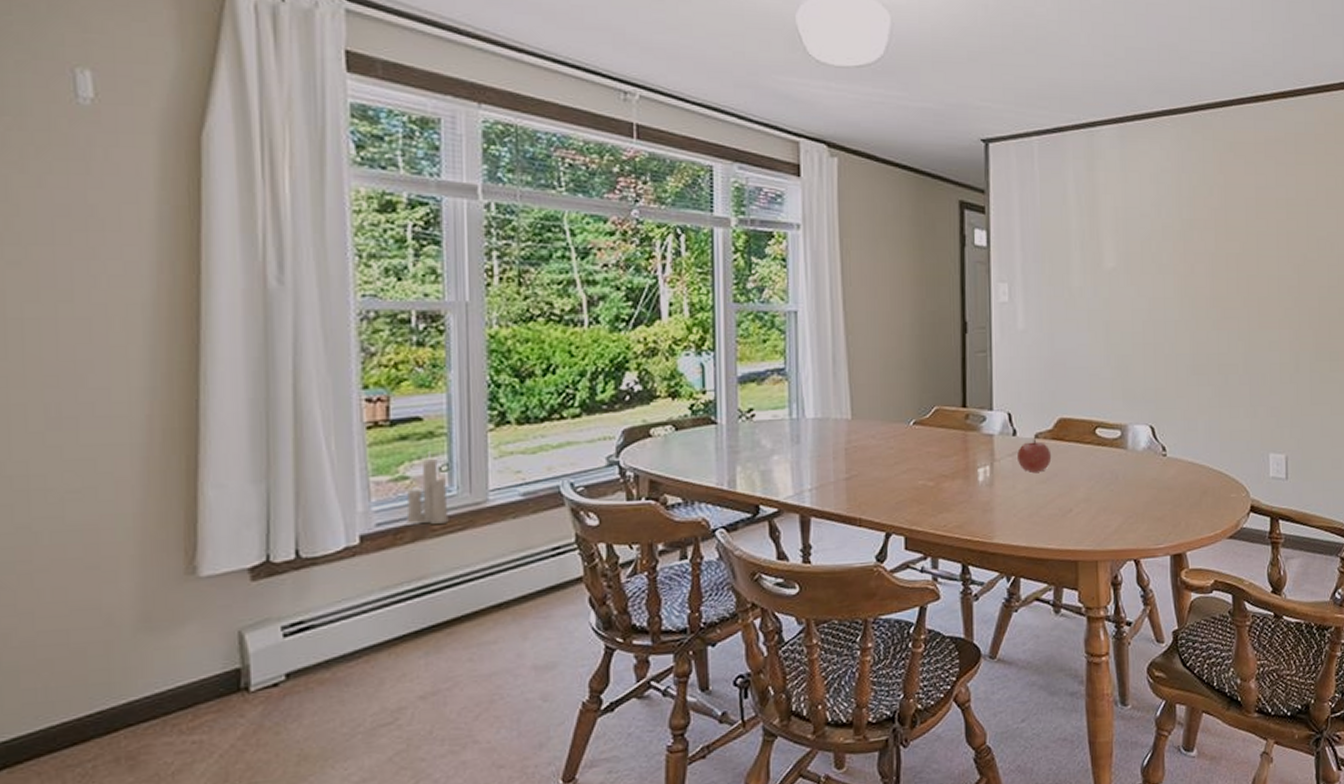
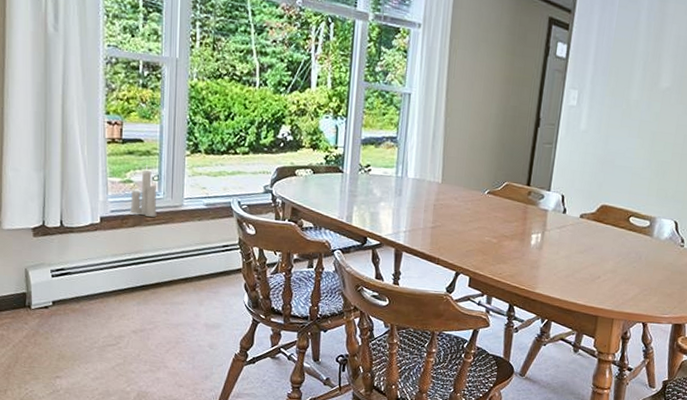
fruit: present [1017,439,1052,472] -> none [564,218,591,244]

